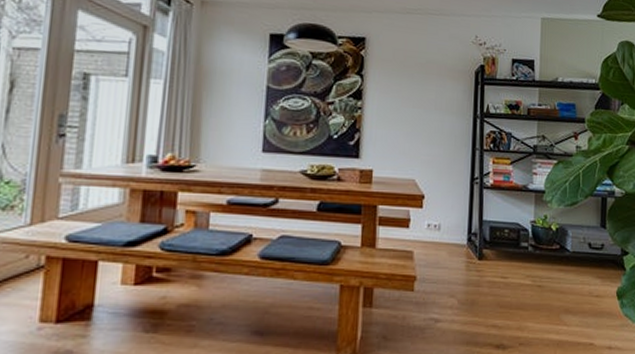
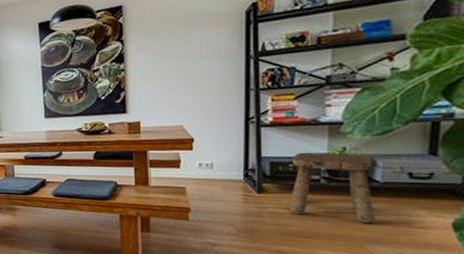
stool: none [503,218,568,293] -> present [288,152,376,224]

